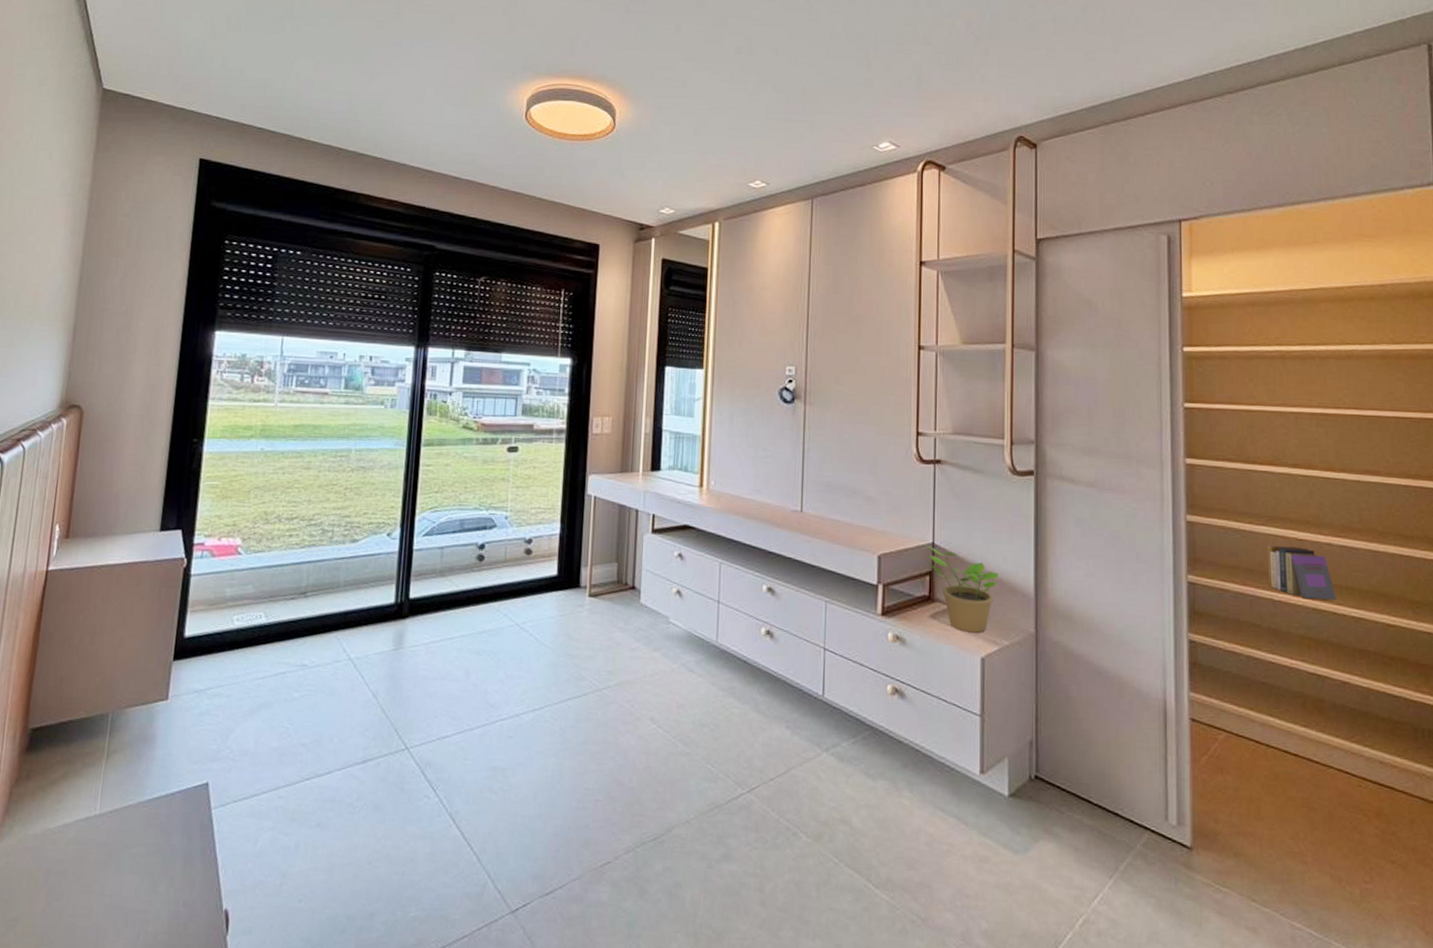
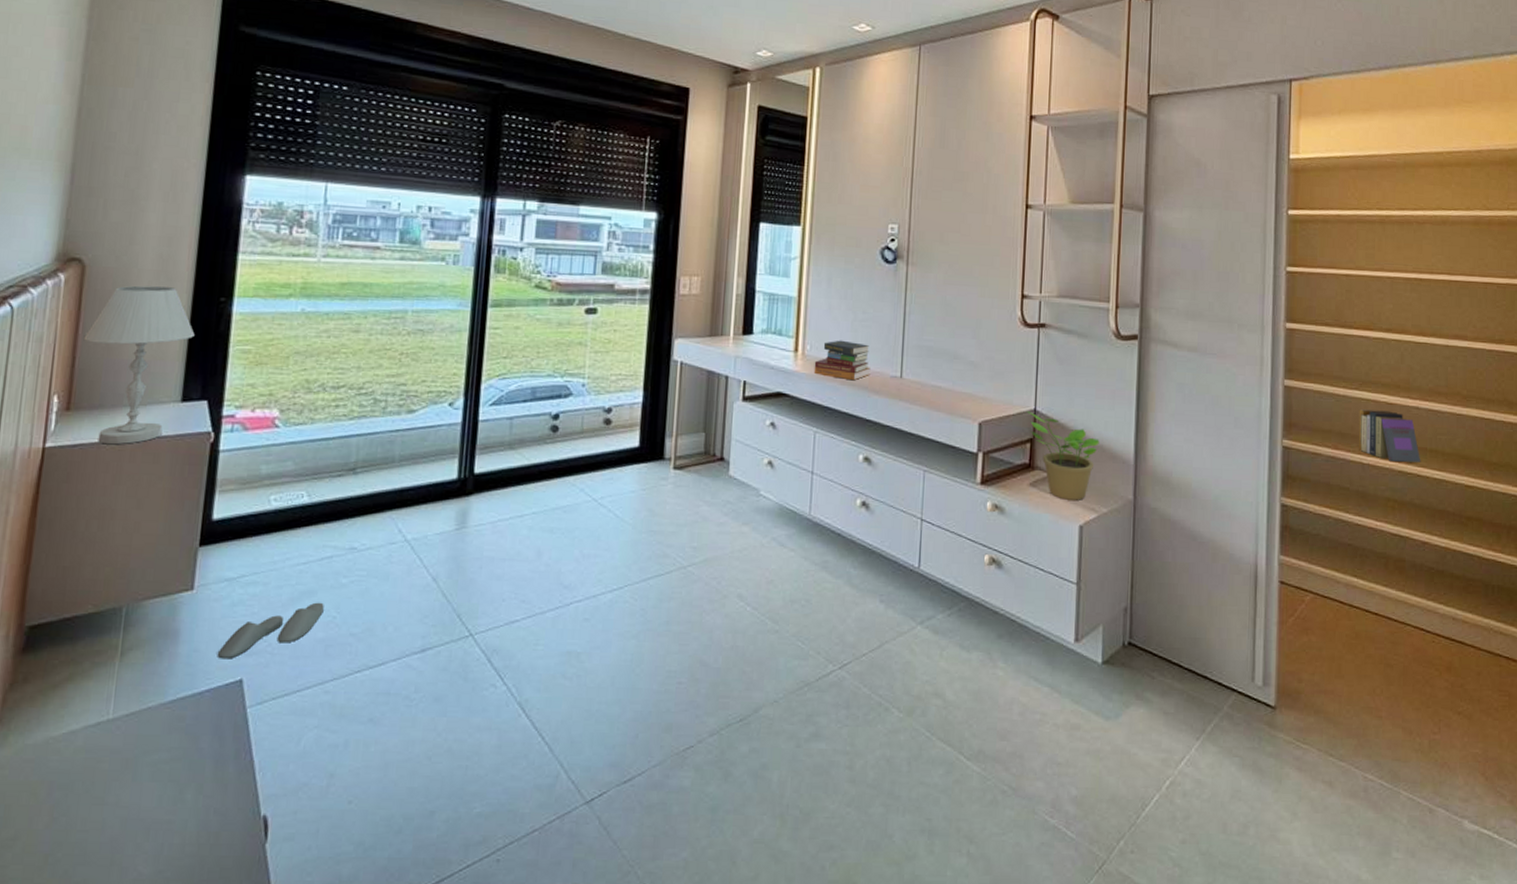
table lamp: none [81,428,172,569] -> present [83,285,195,445]
slippers: none [187,714,279,764] -> present [217,602,324,659]
books: none [718,476,772,515] -> present [813,340,871,381]

